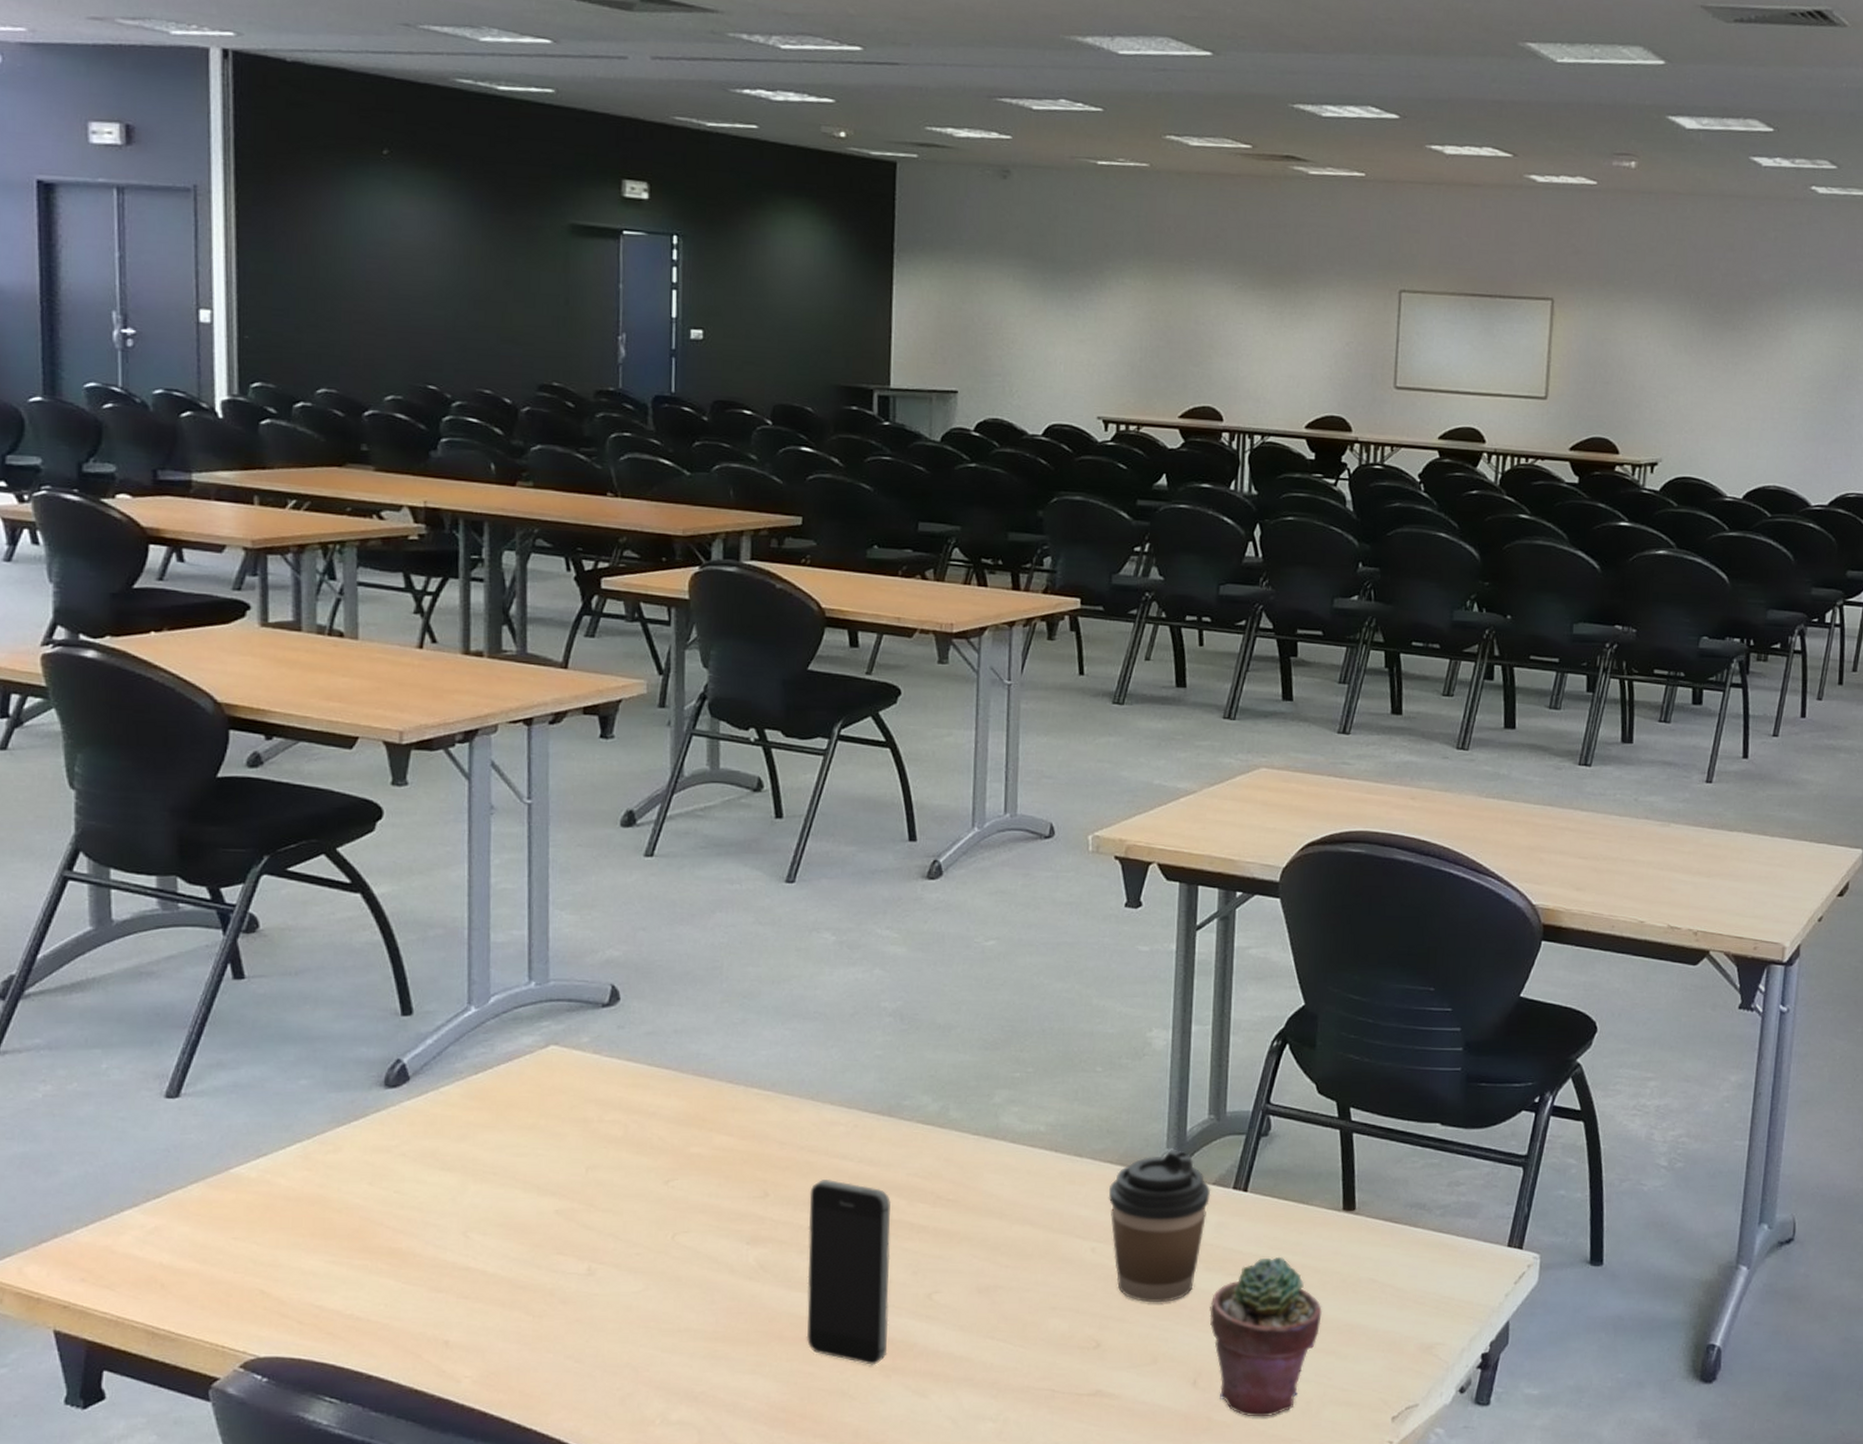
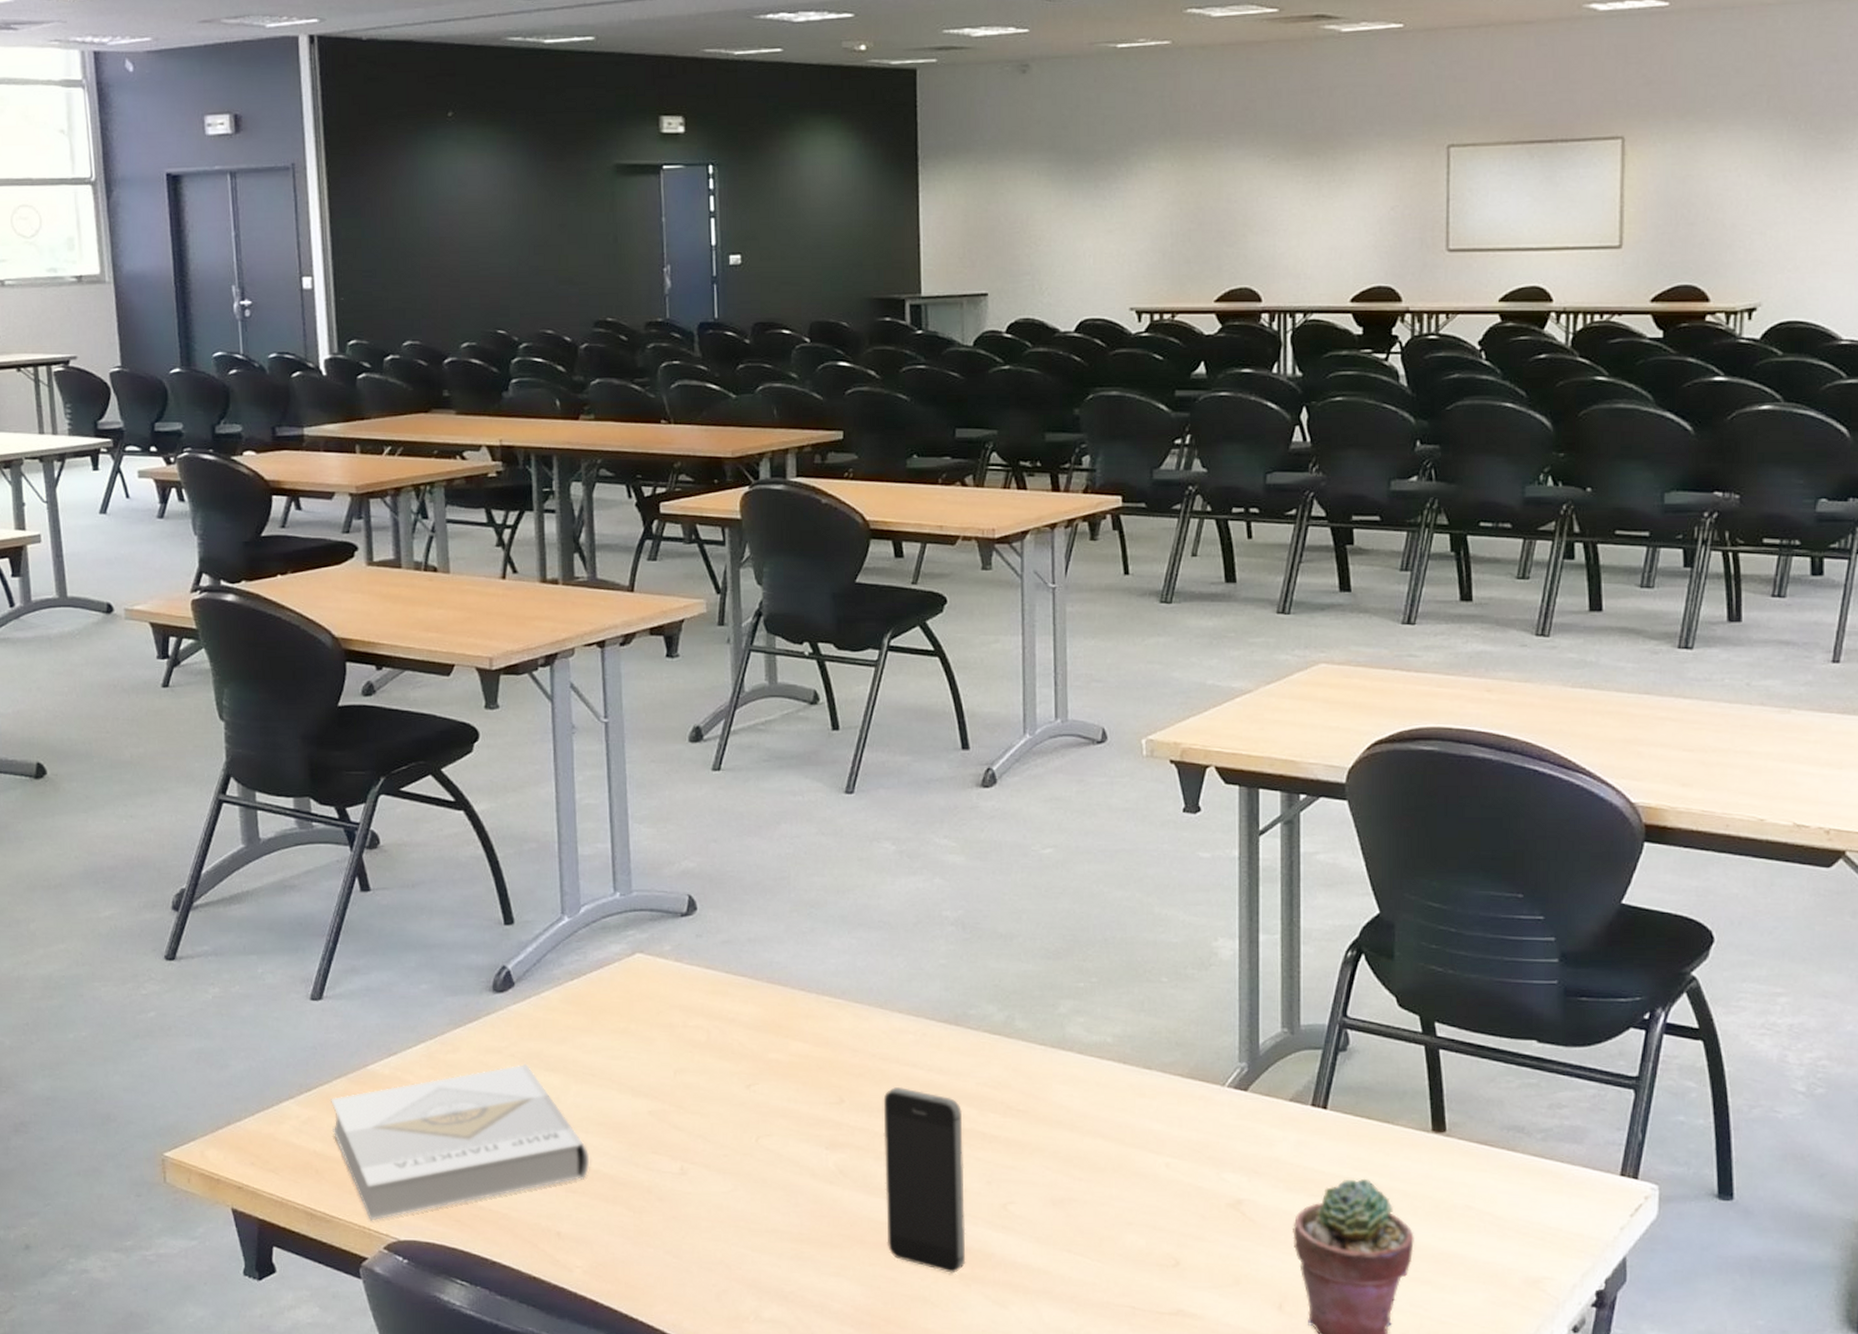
book: none [184,1163,485,1338] -> present [331,1063,589,1221]
coffee cup: present [1108,1150,1211,1302] -> none [1180,1064,1288,1222]

